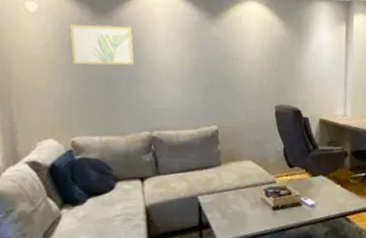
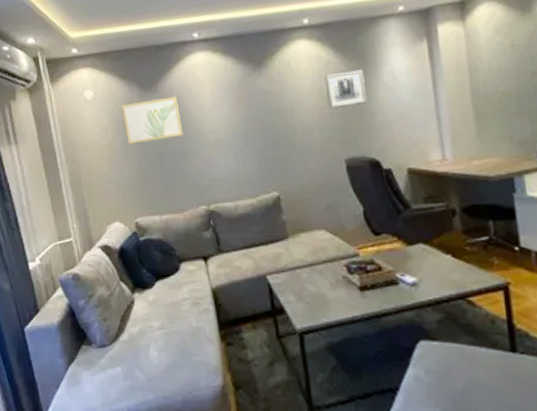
wall art: none [268,35,298,64] -> present [324,69,368,108]

